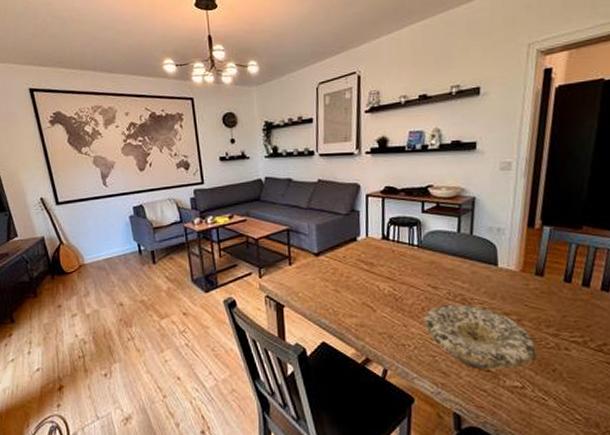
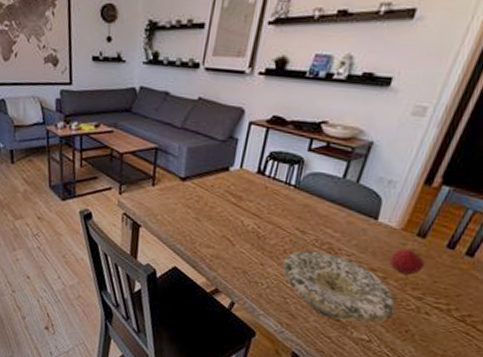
apple: none [518,288,551,314] -> present [389,248,426,275]

